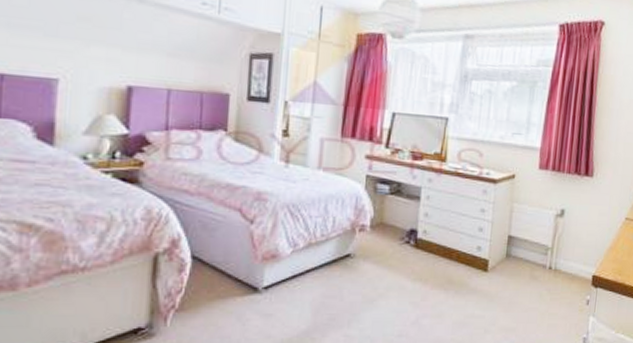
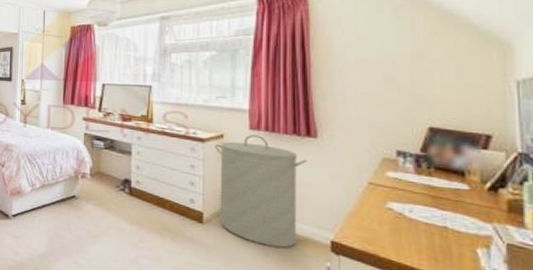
laundry hamper: none [503,175,584,287] -> present [215,135,308,248]

